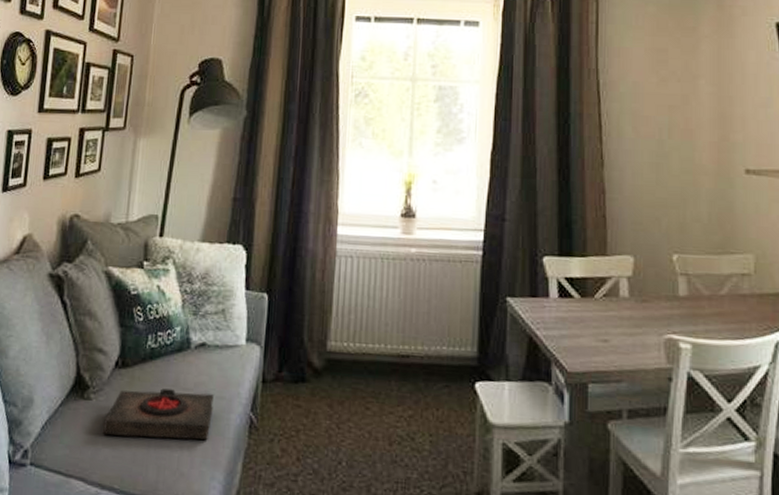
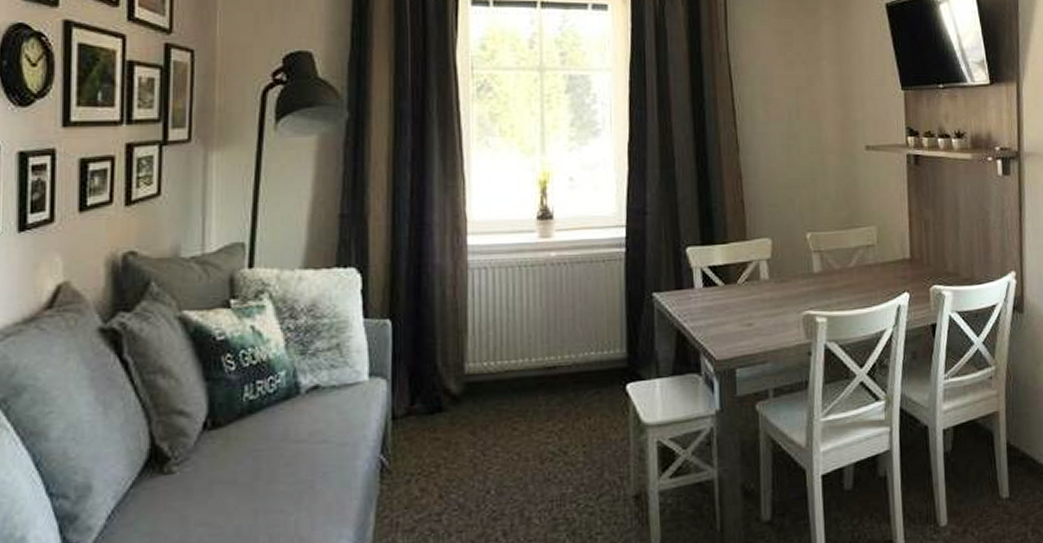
book: present [103,388,214,441] -> none [194,442,334,512]

